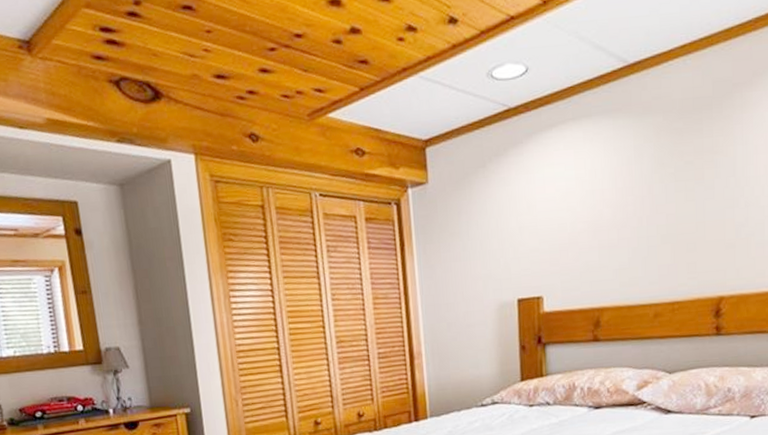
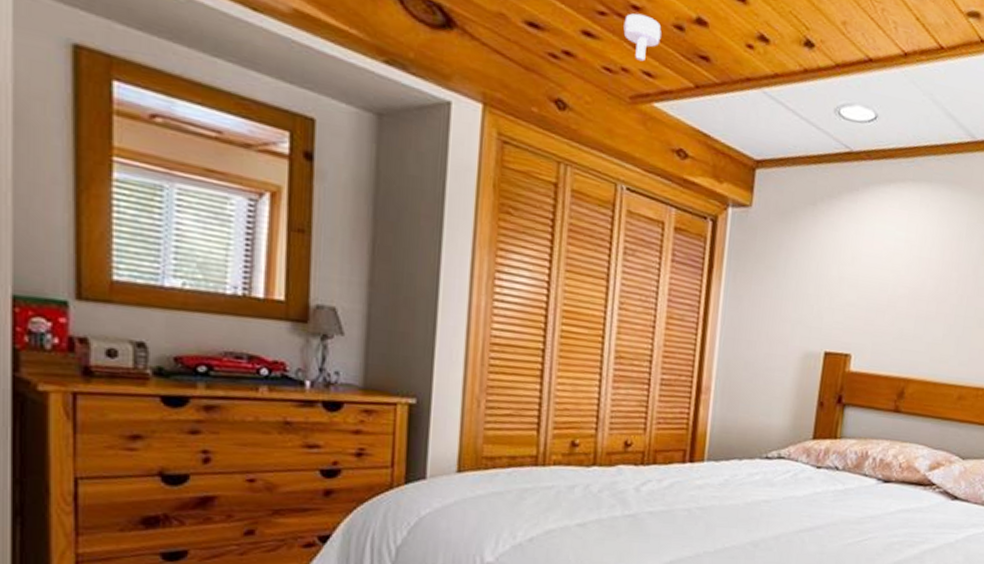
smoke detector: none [291,39,324,81] -> present [623,13,661,62]

